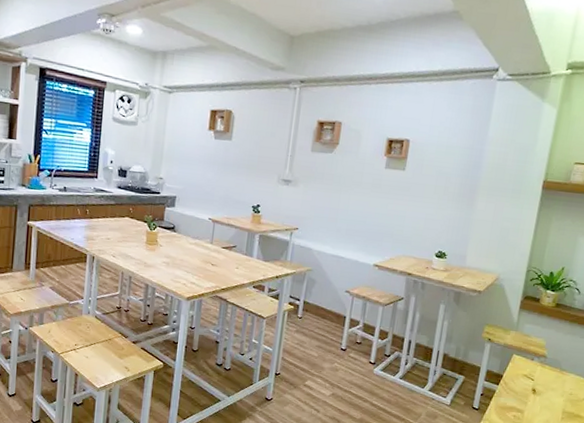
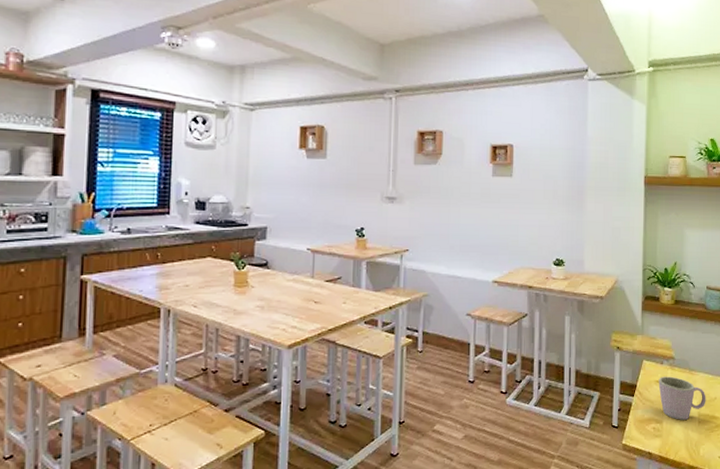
mug: none [525,371,574,414] -> present [658,376,706,420]

